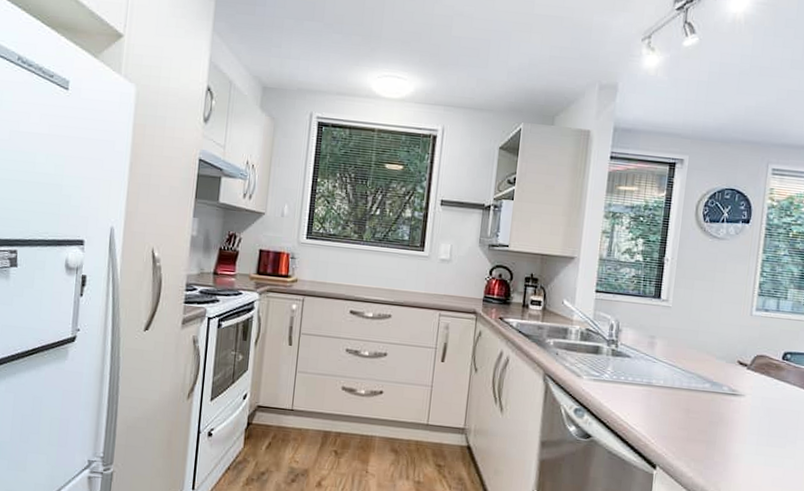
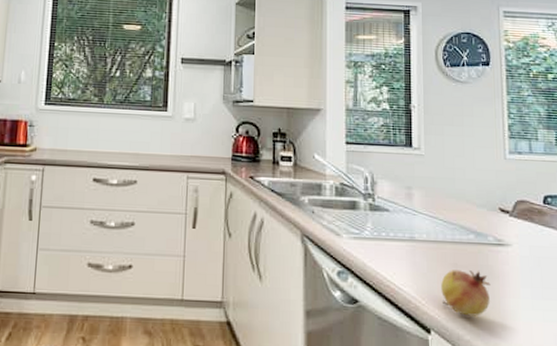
fruit: none [671,414,719,457] -> present [441,270,491,316]

